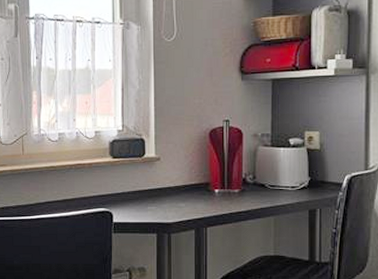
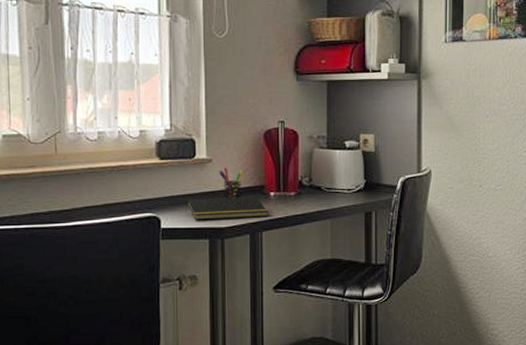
notepad: none [135,193,213,215] -> present [185,196,269,220]
pen holder: none [166,165,189,195] -> present [219,167,243,199]

